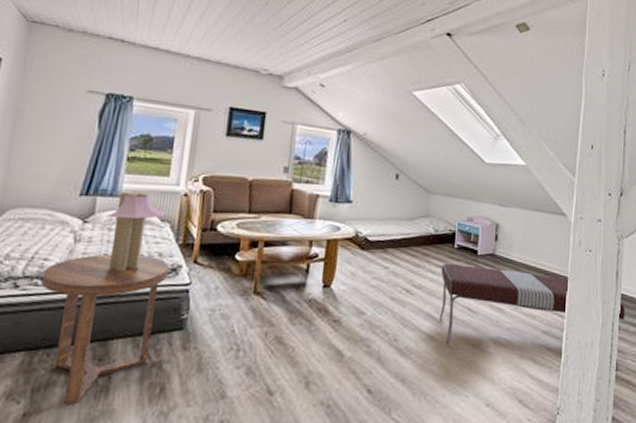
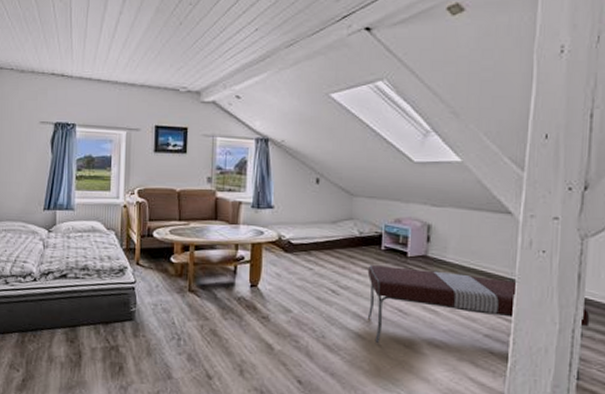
side table: present [41,254,169,403] -> none [23,257,117,375]
table lamp: present [106,191,168,272] -> none [65,205,112,272]

